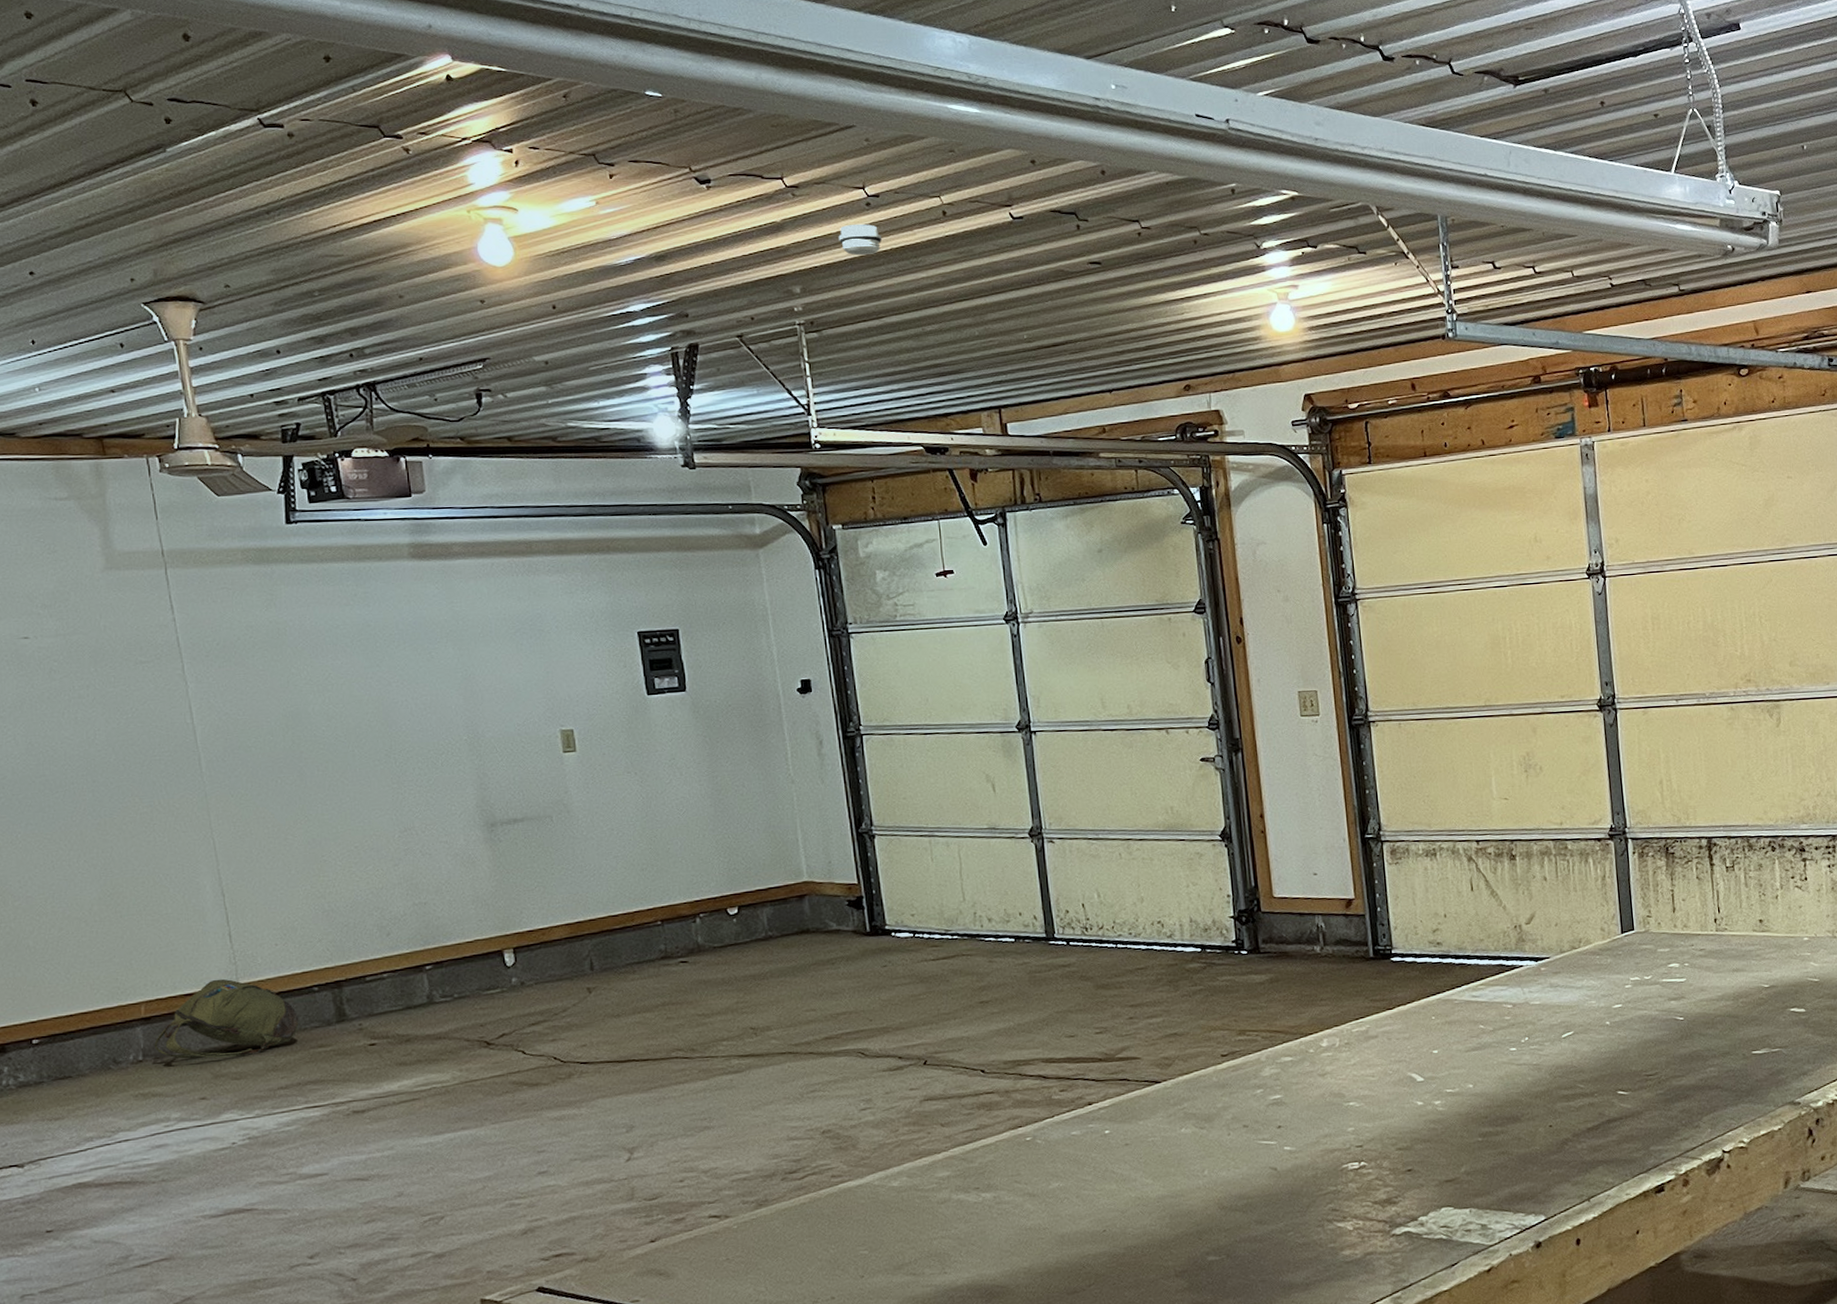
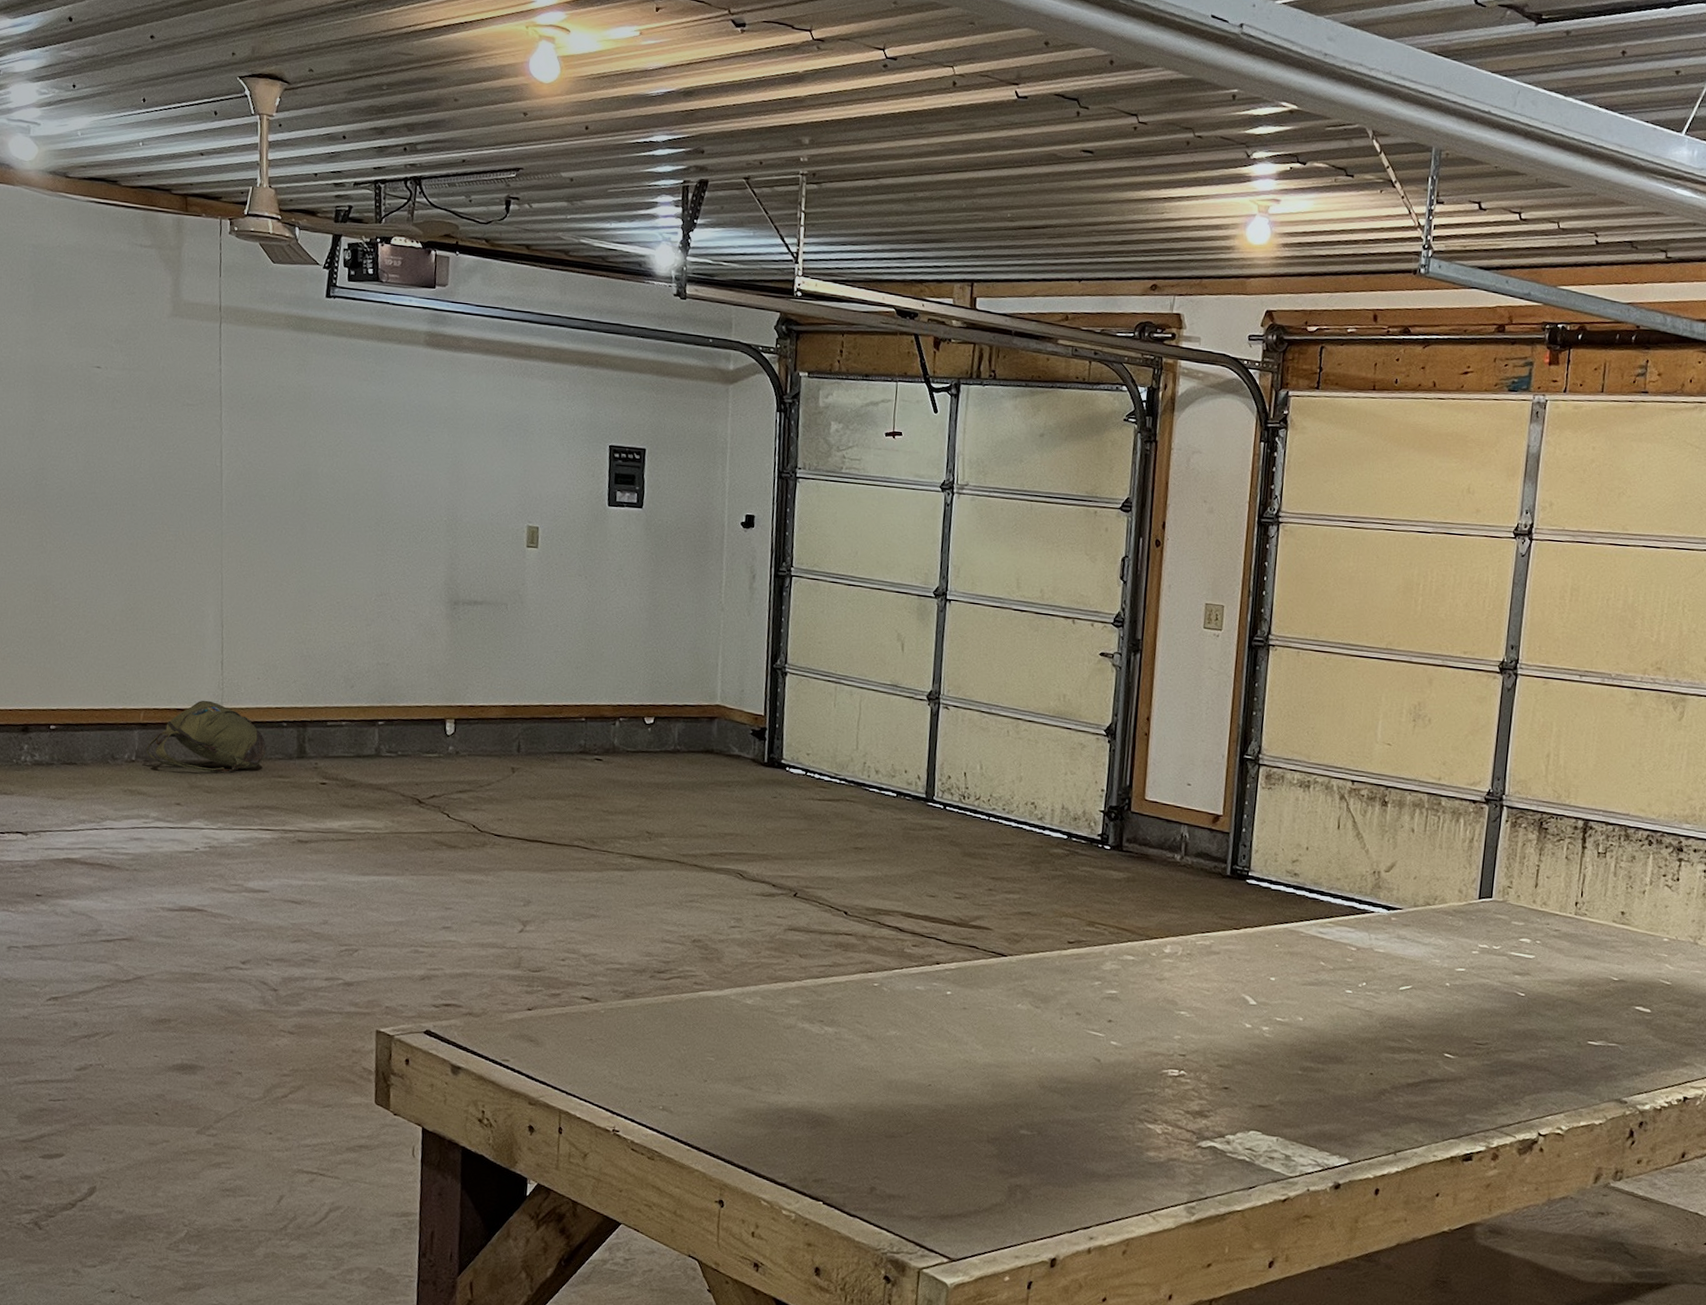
smoke detector: present [838,224,883,256] -> none [852,83,893,116]

